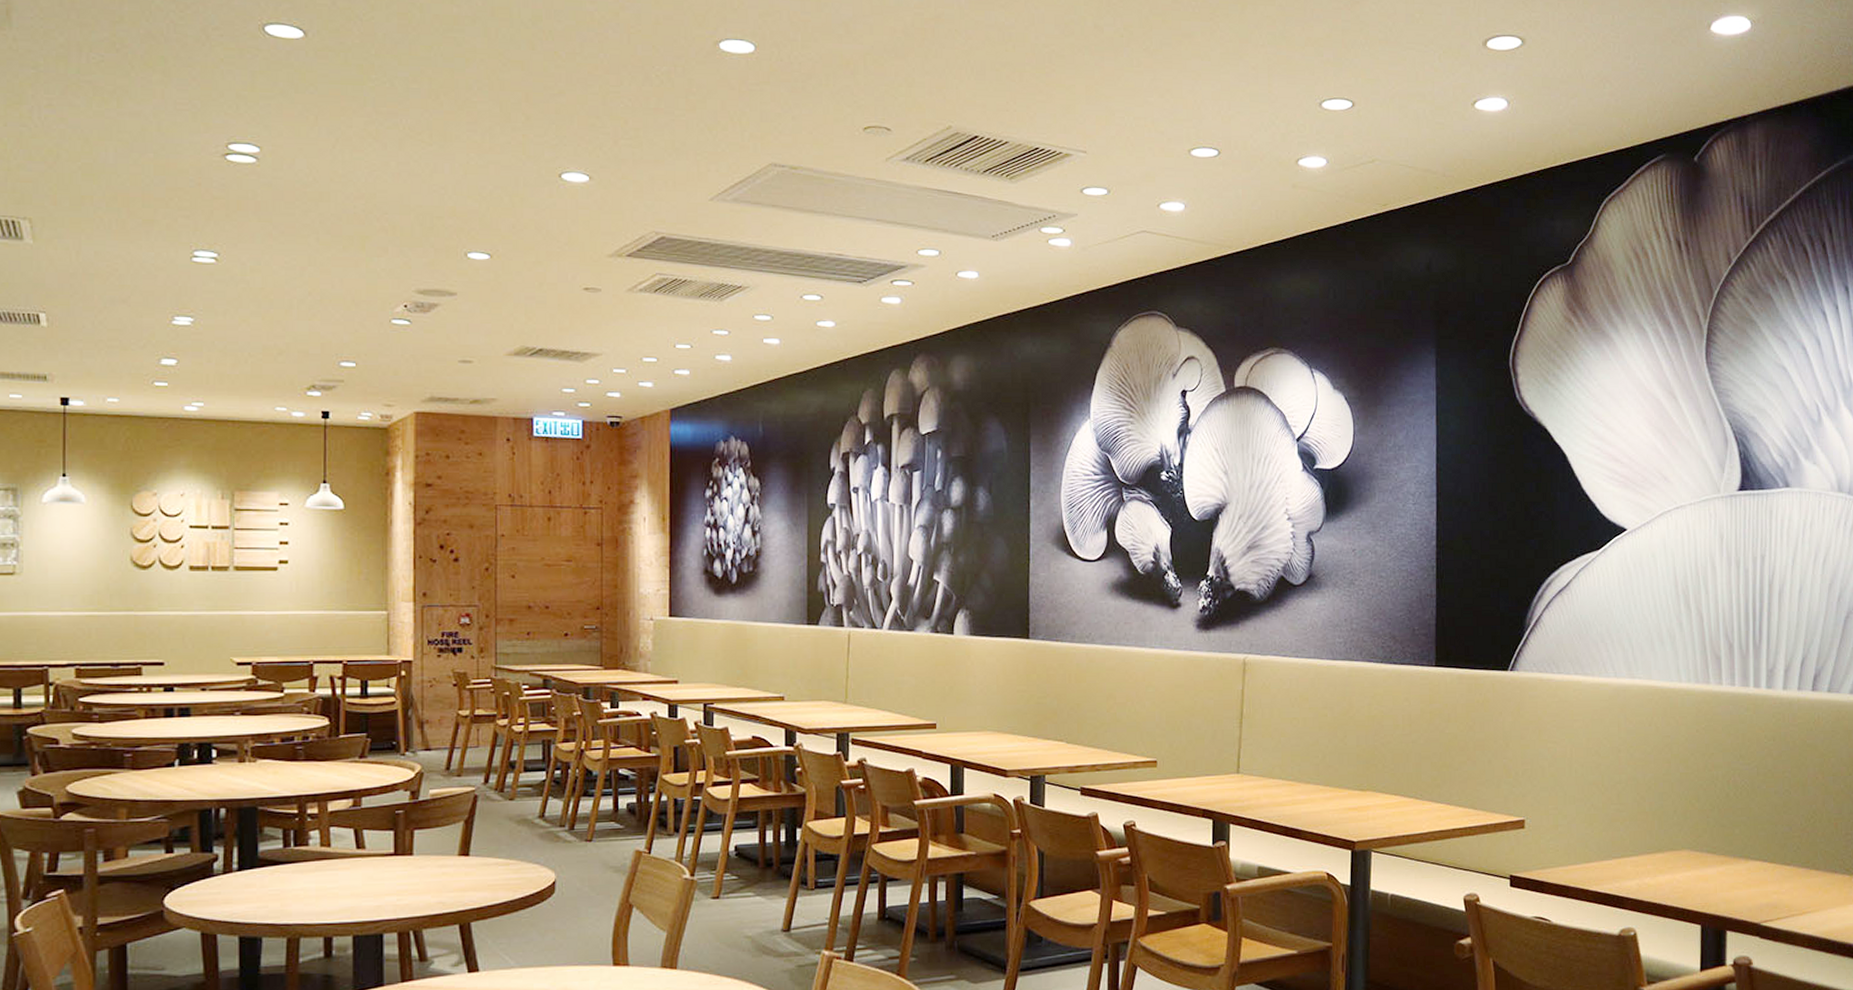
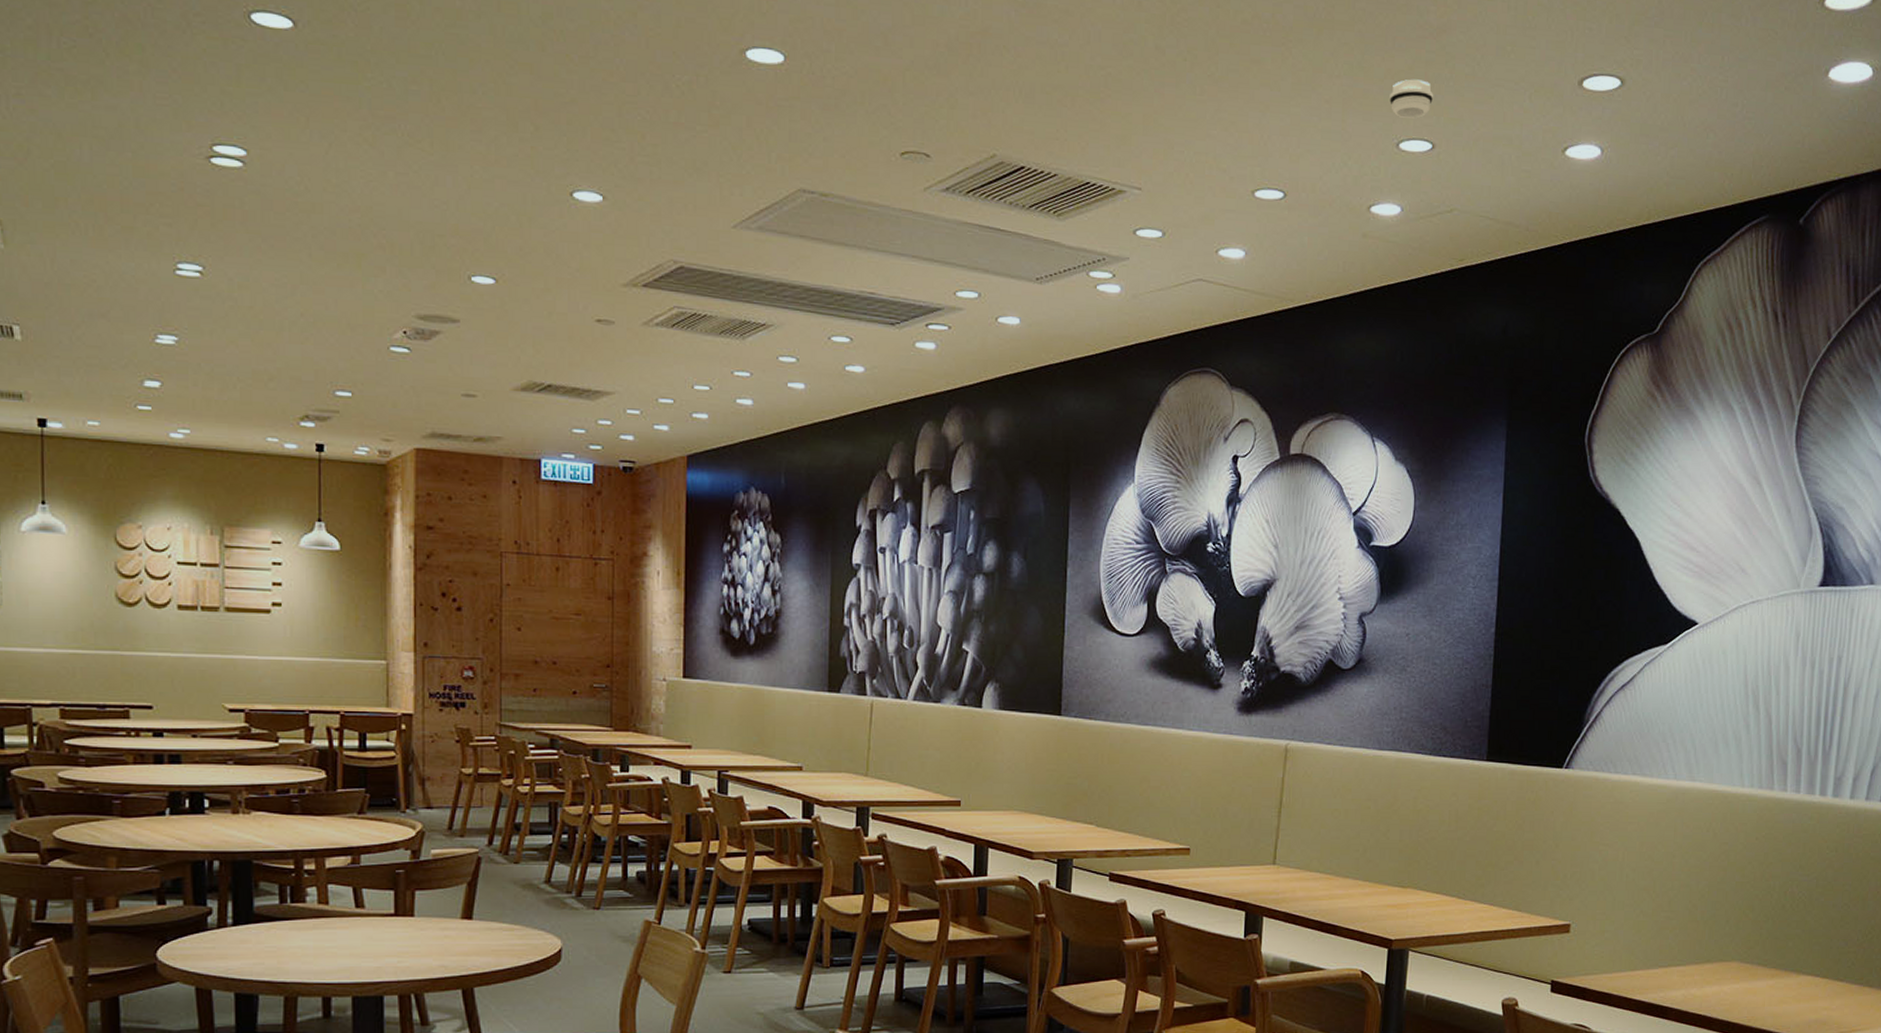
smoke detector: none [1311,45,1351,80] -> present [1390,79,1434,119]

